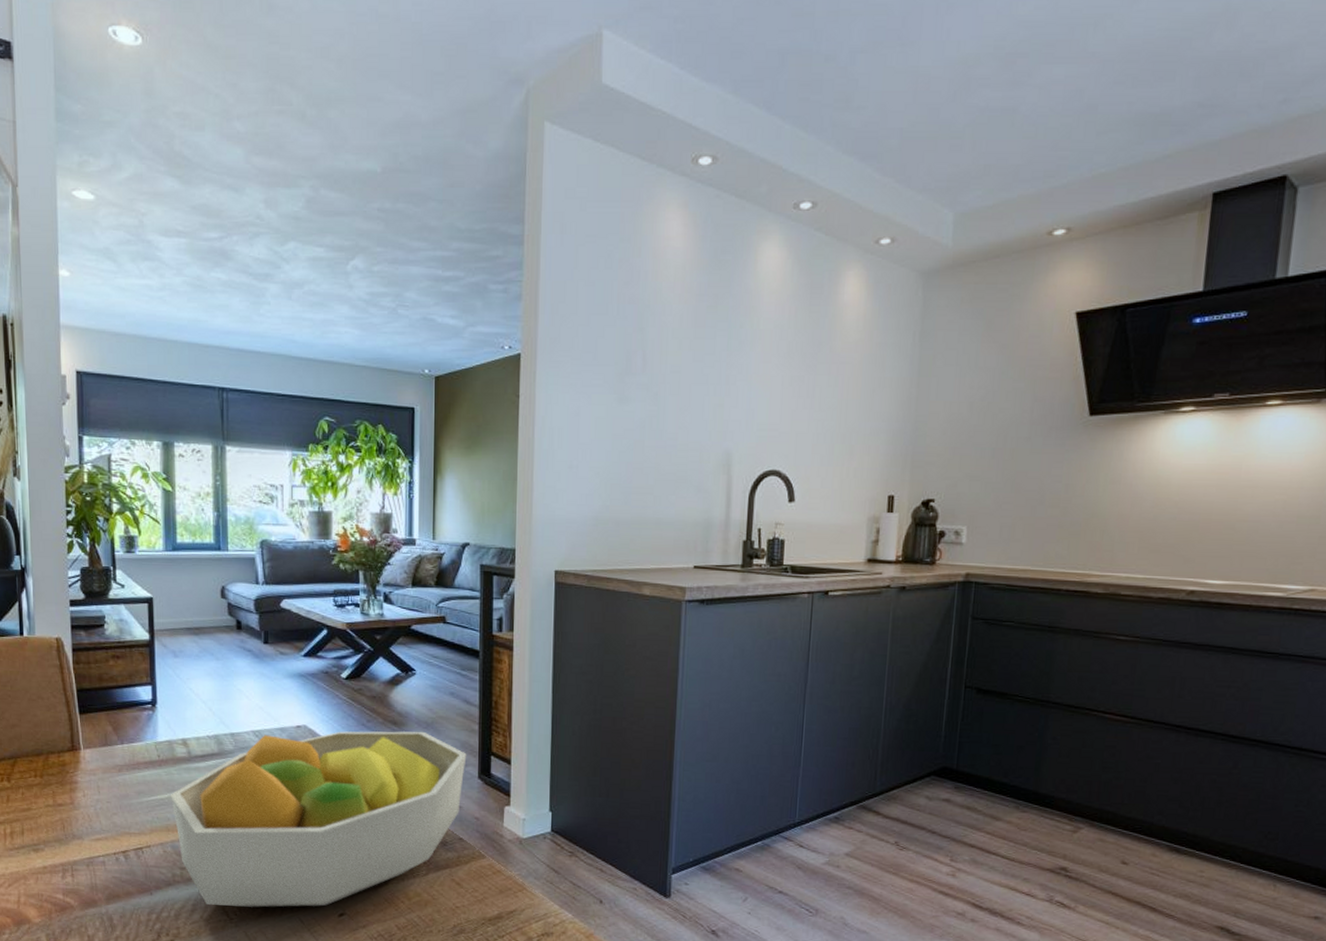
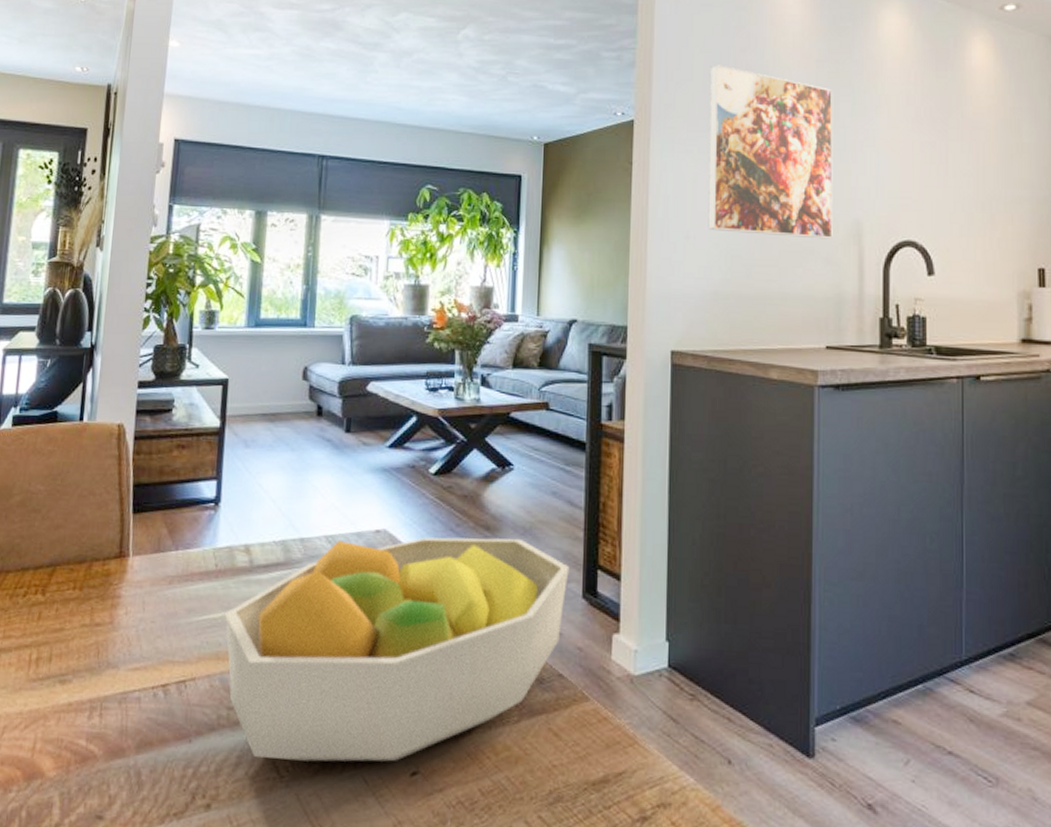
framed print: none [589,298,710,469] -> present [708,65,833,239]

